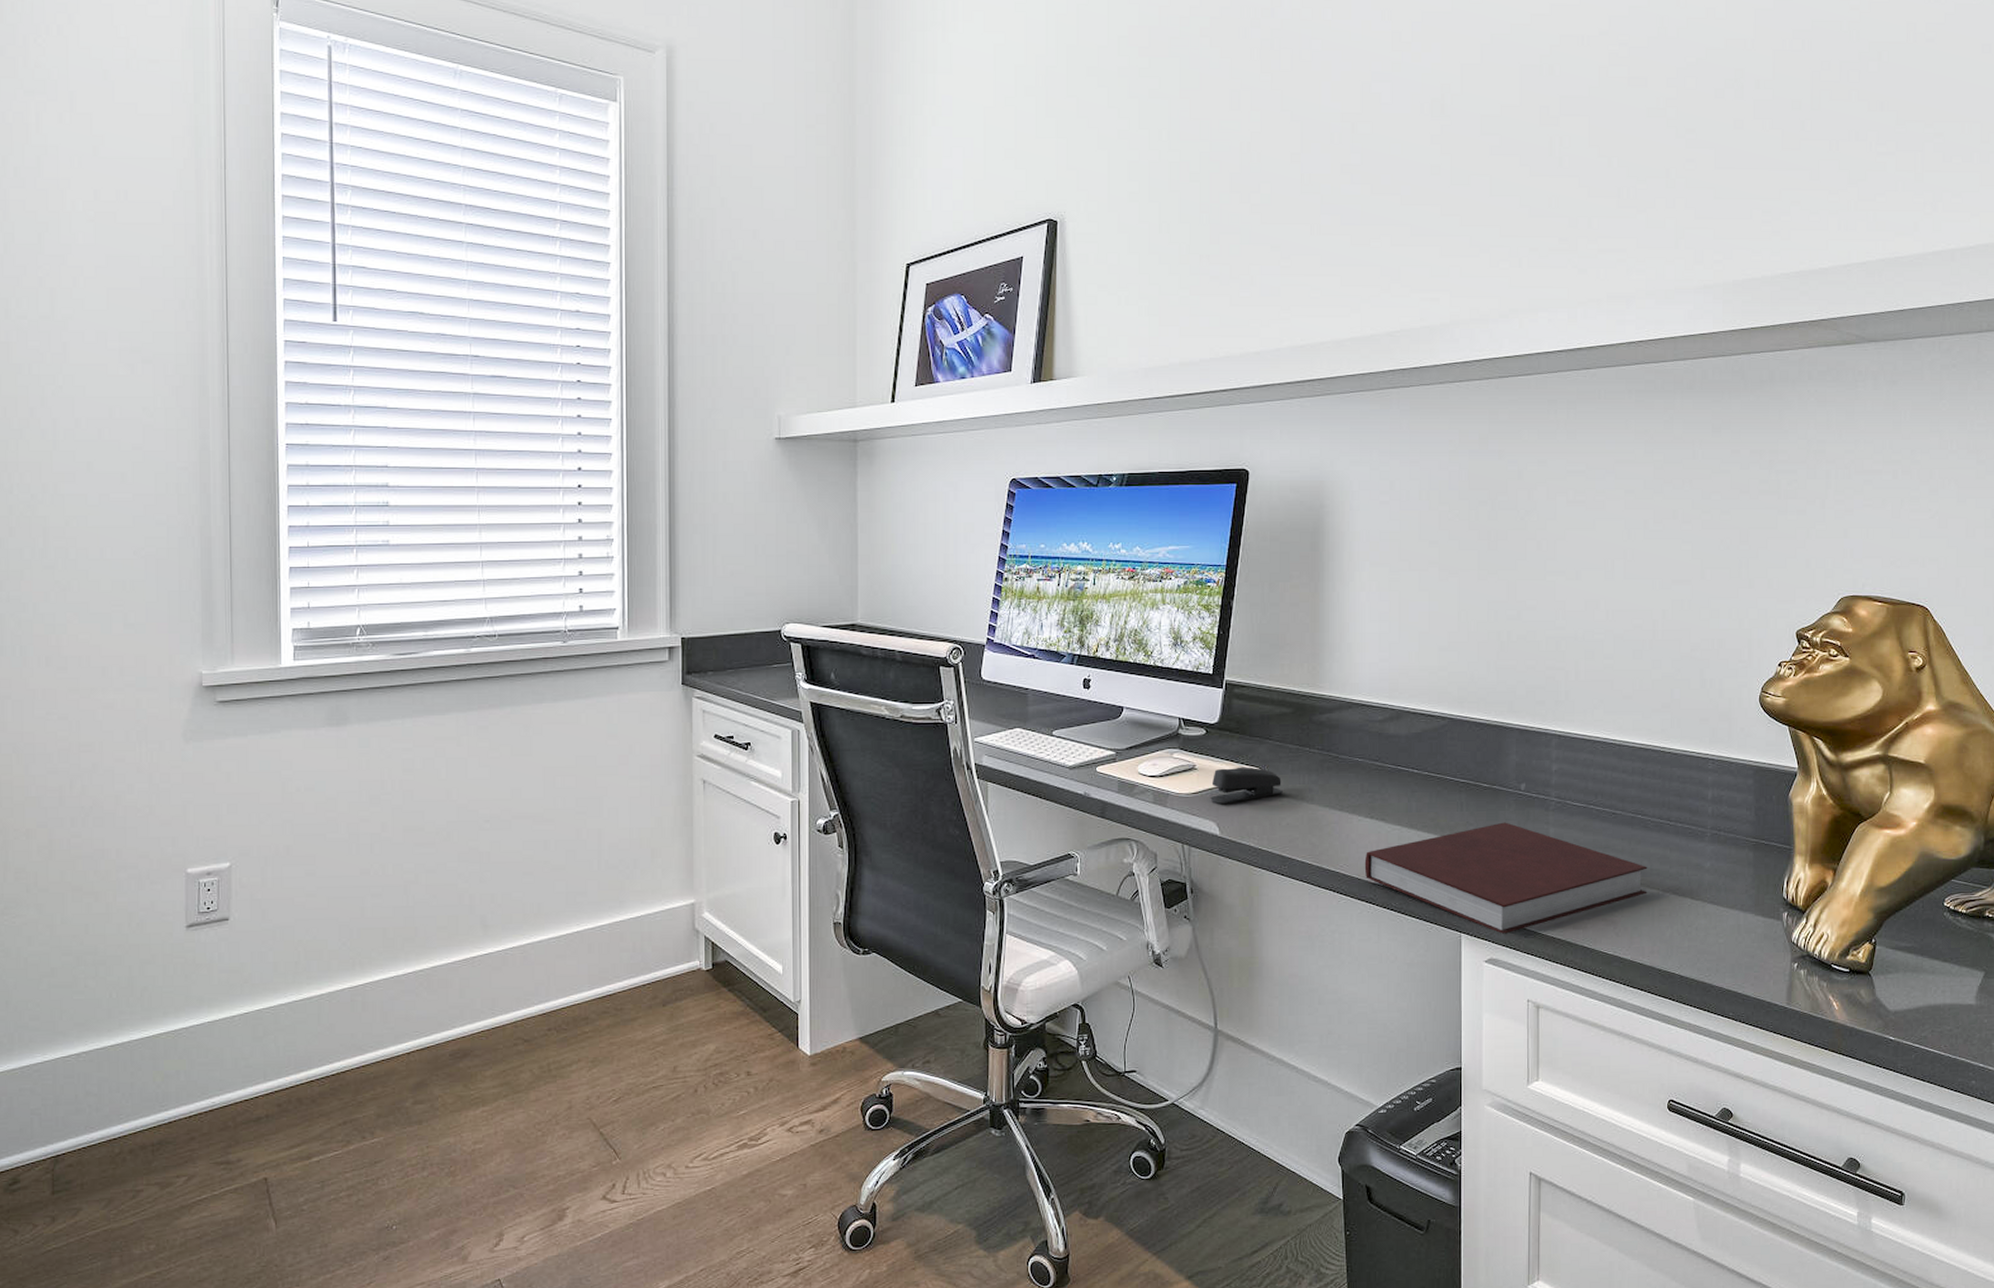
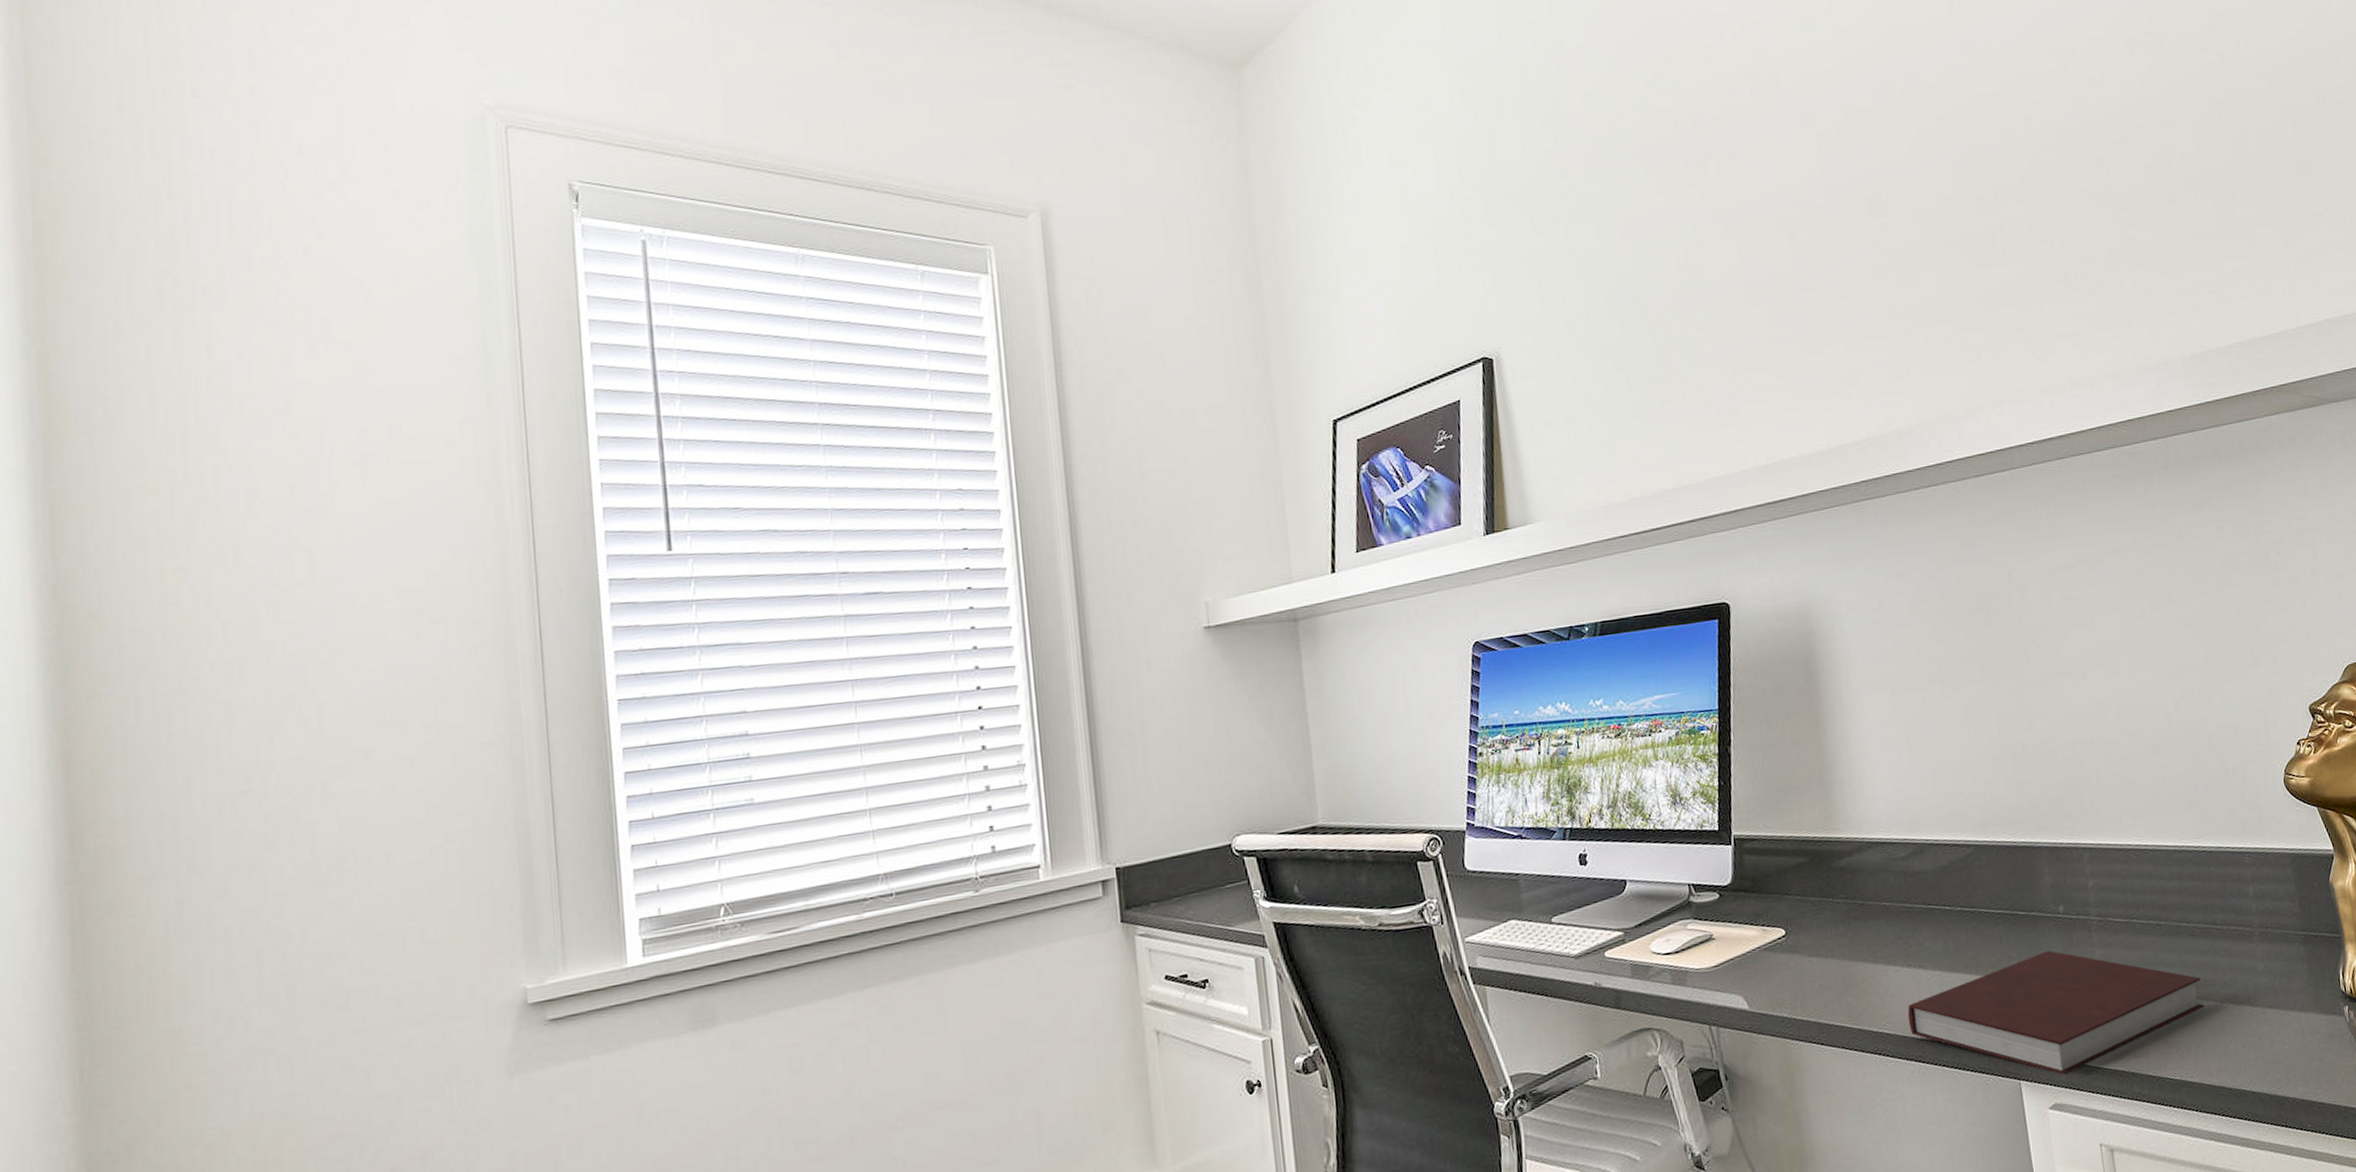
stapler: present [1210,767,1283,804] -> none [1733,928,1811,974]

